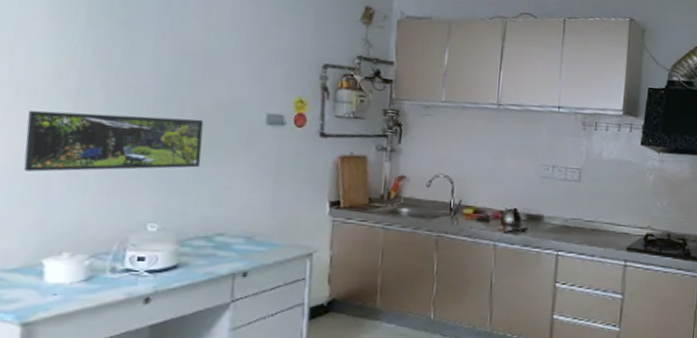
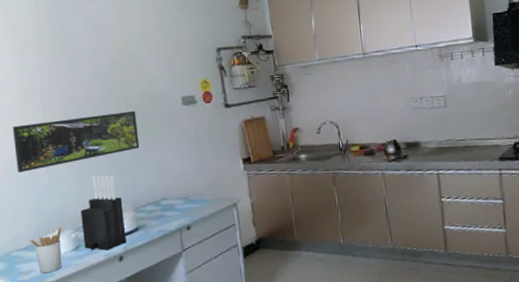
utensil holder: none [23,249,72,306] -> present [30,227,62,274]
knife block: none [99,191,164,288] -> present [80,175,127,251]

